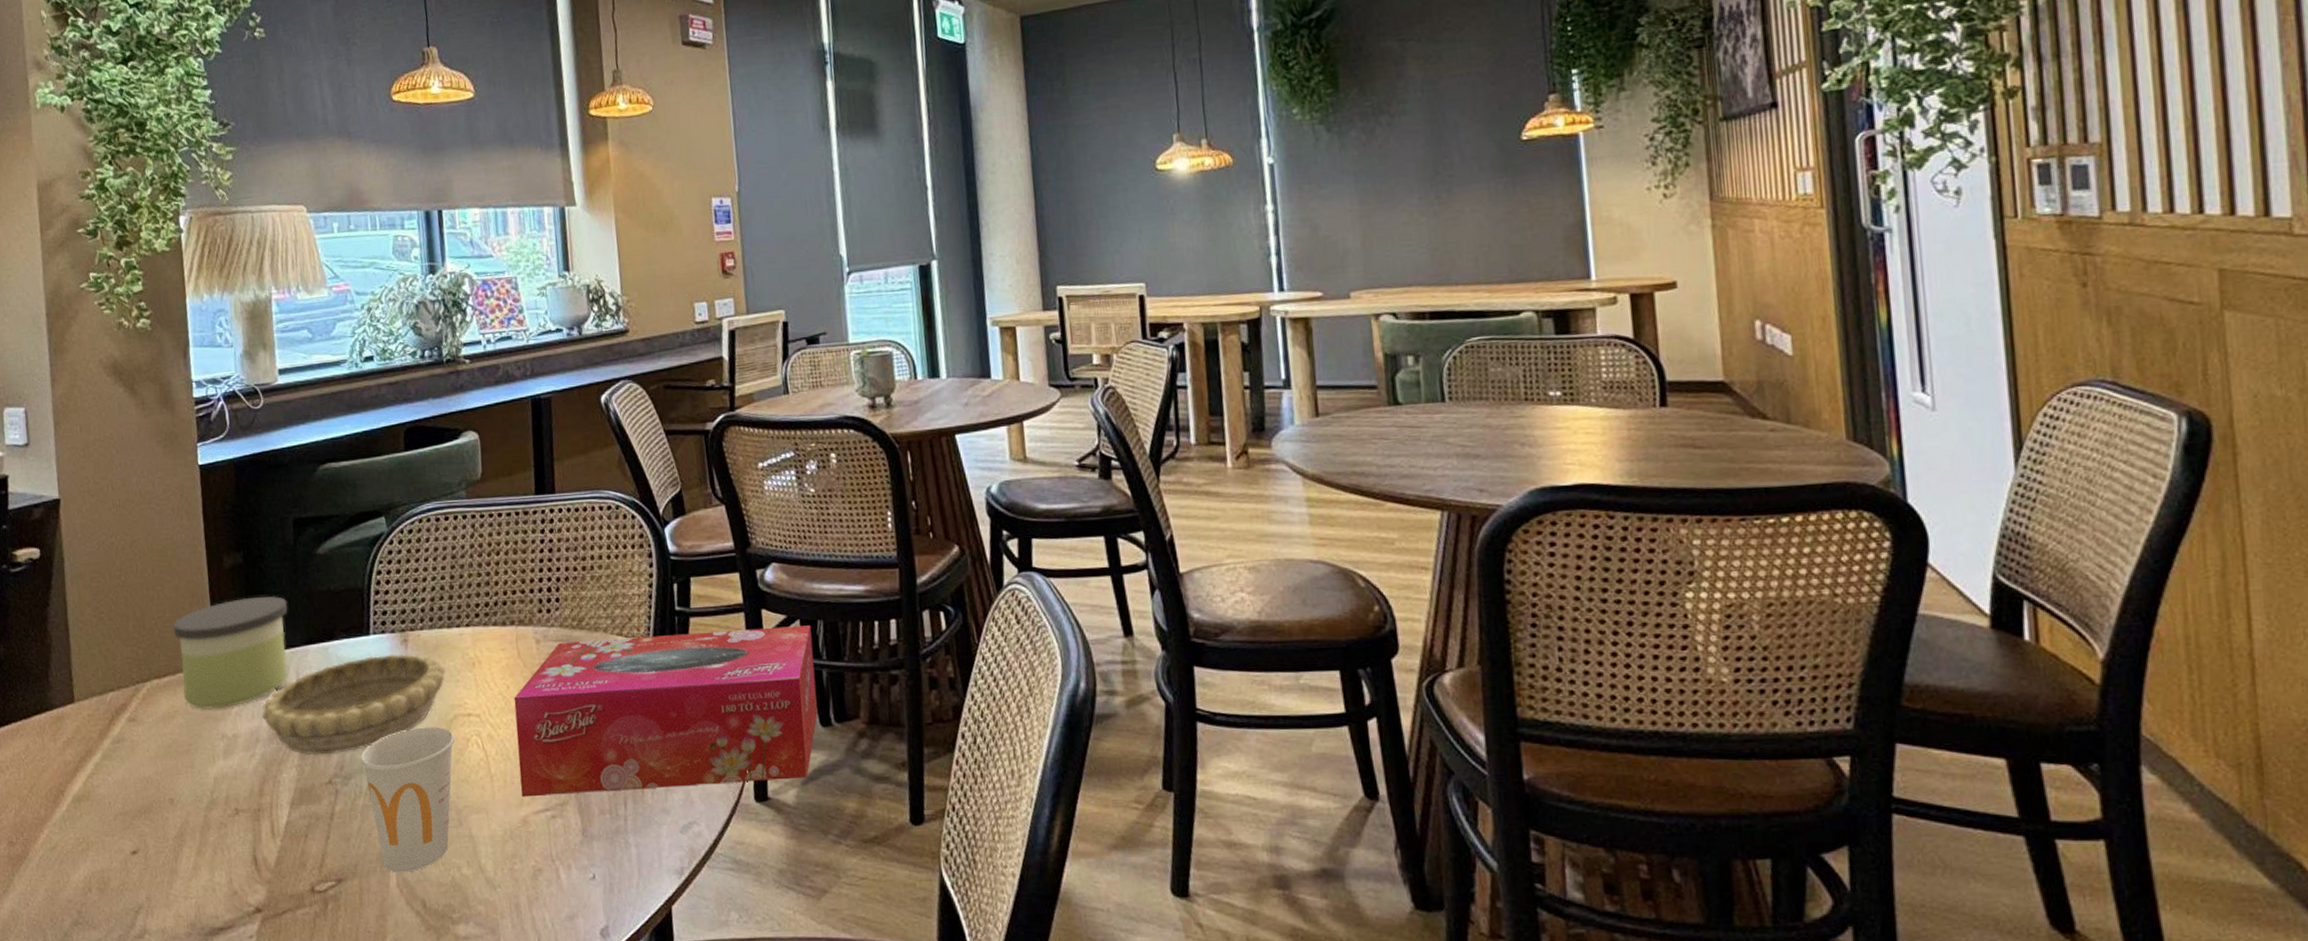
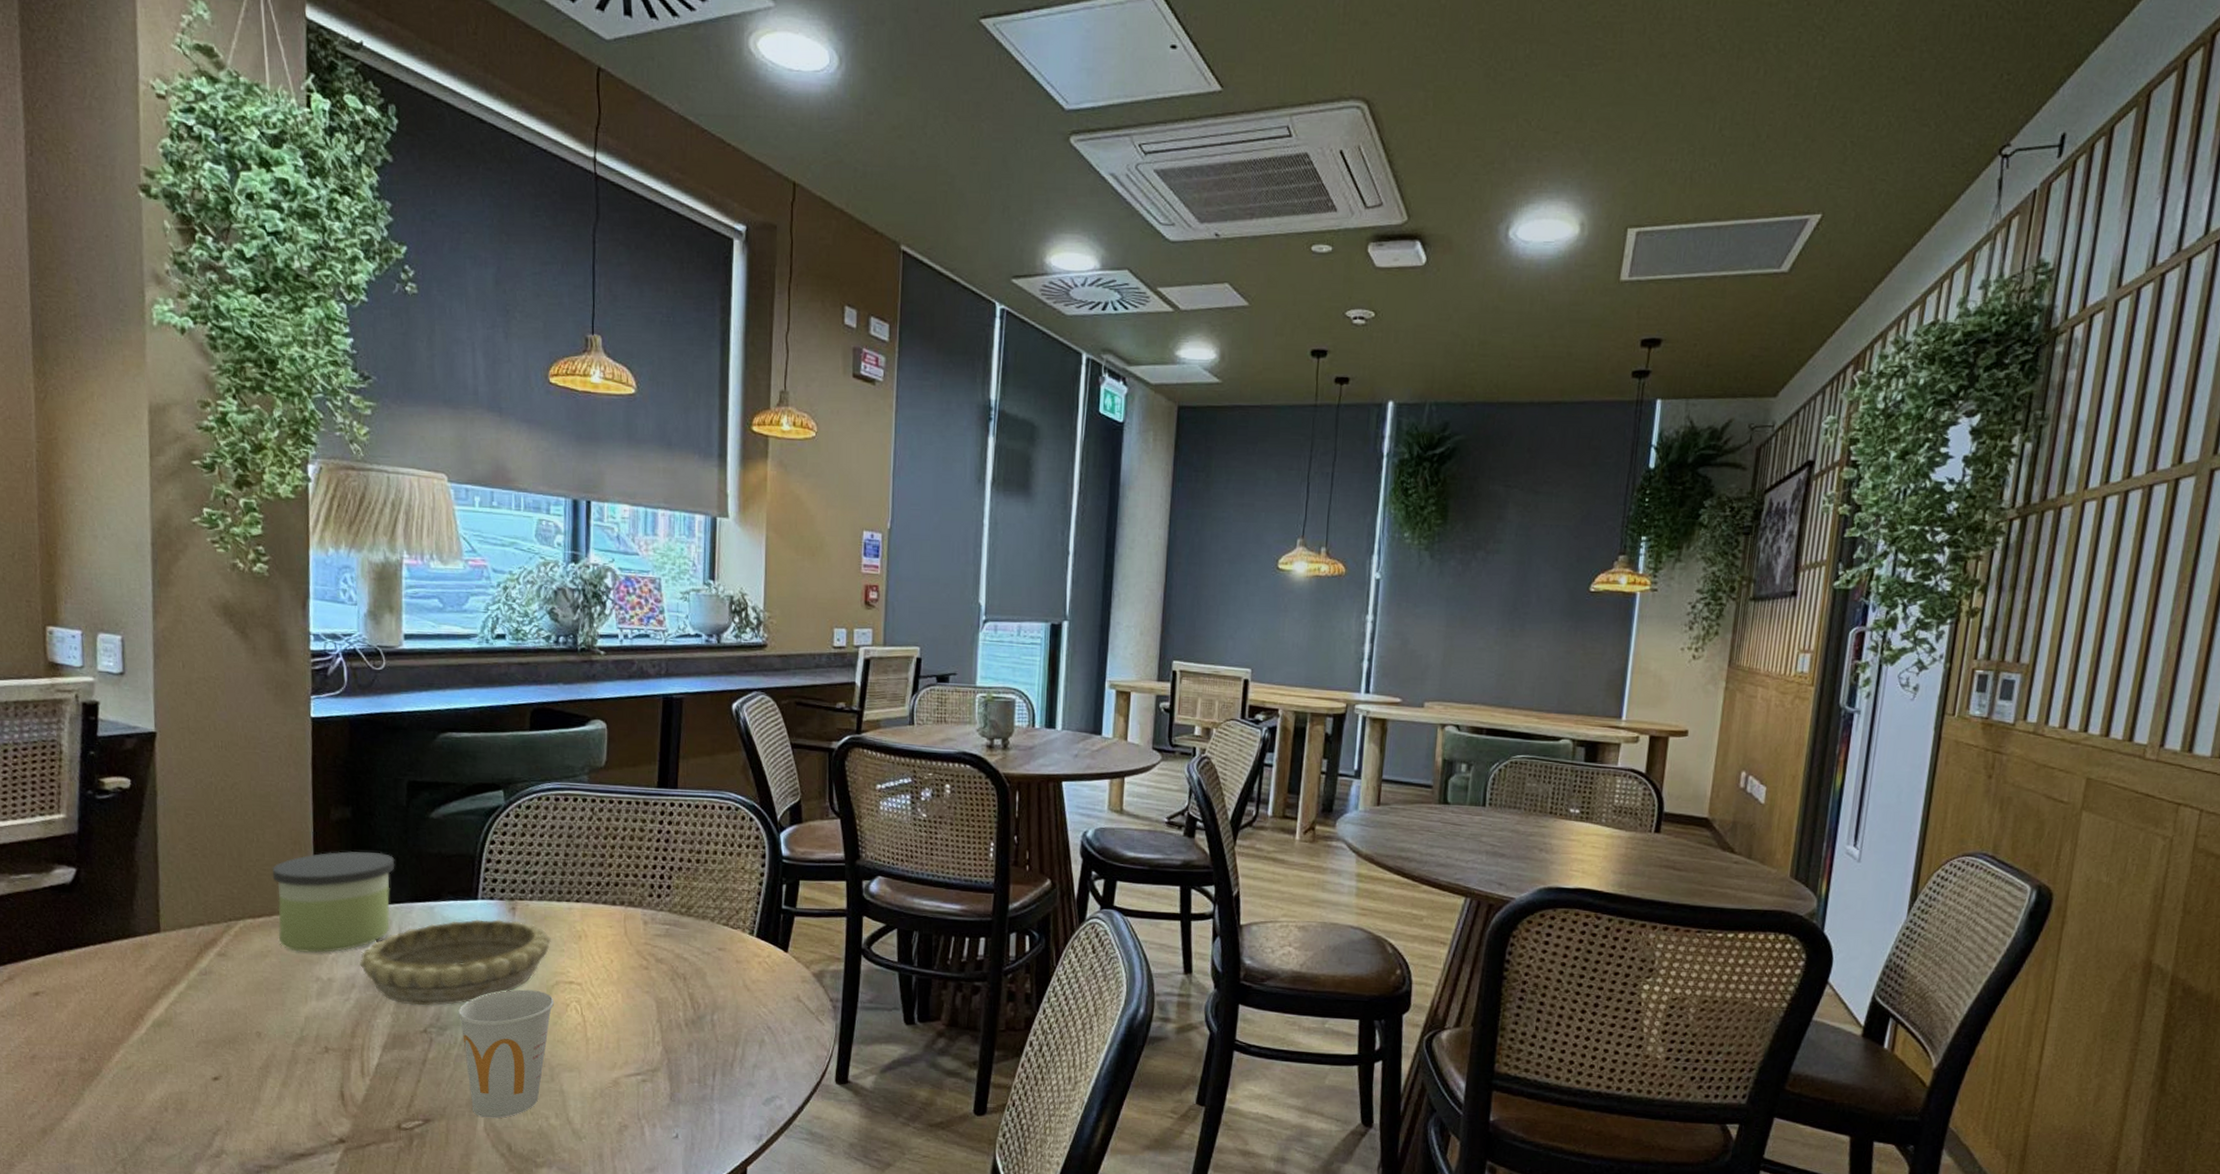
tissue box: present [514,625,818,797] -> none [614,926,907,1067]

